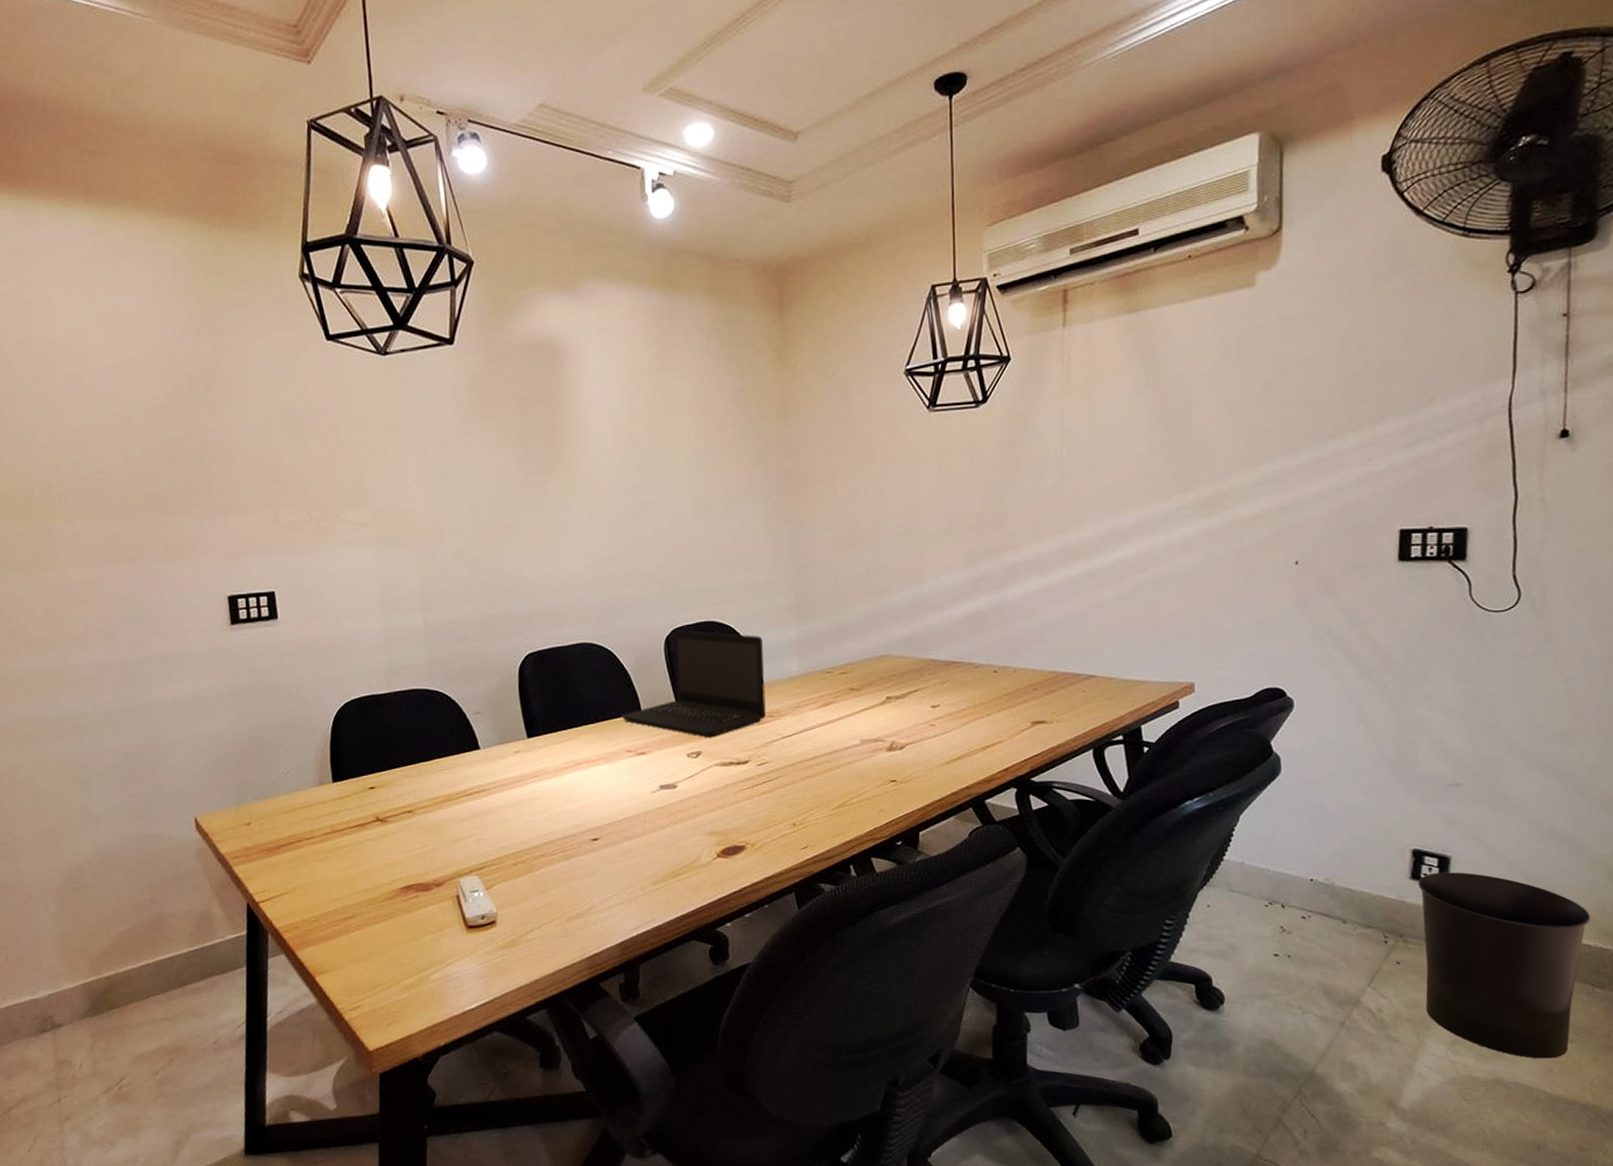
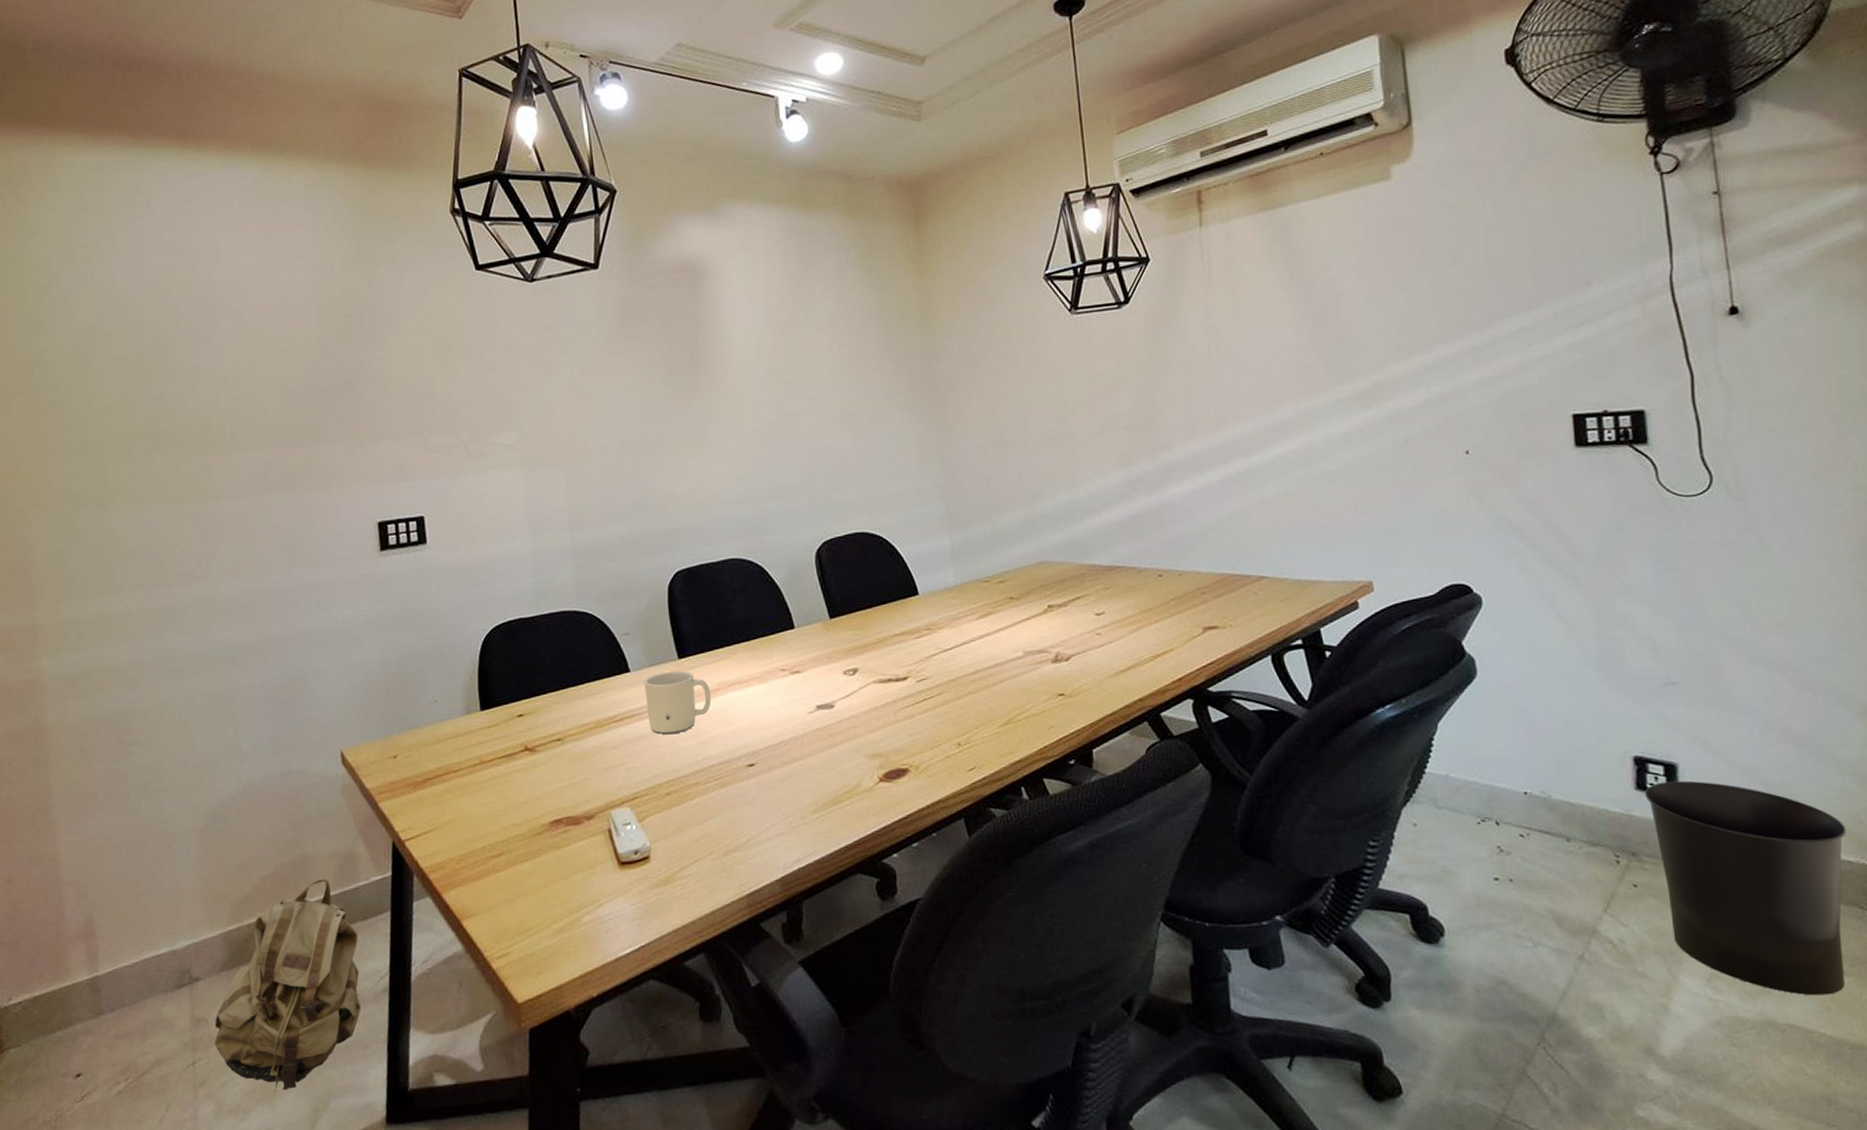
backpack: none [78,935,219,1126] -> present [214,878,361,1092]
mug: none [493,750,559,809] -> present [644,671,712,735]
laptop: present [621,630,766,737] -> none [773,542,923,653]

